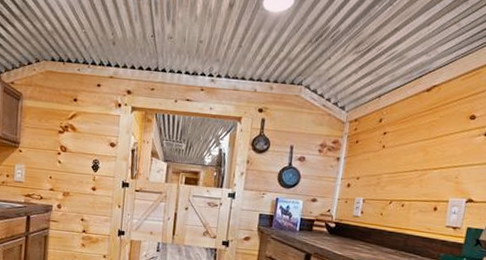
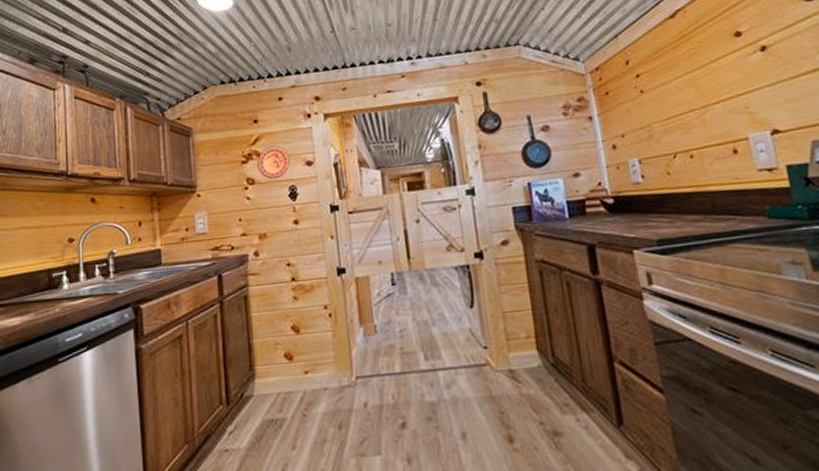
decorative plate: none [71,123,98,152] -> present [257,145,291,180]

